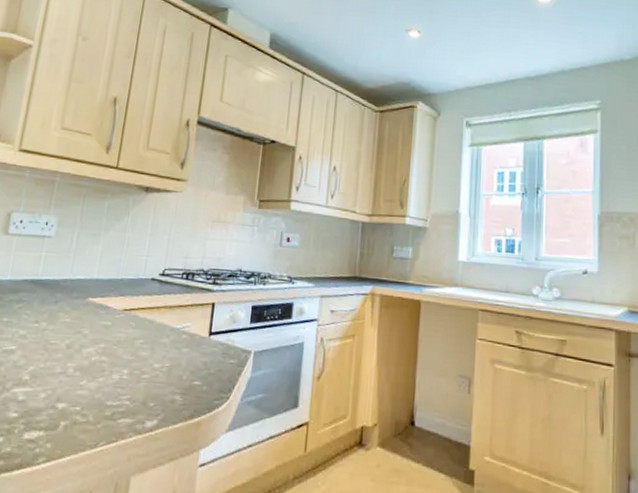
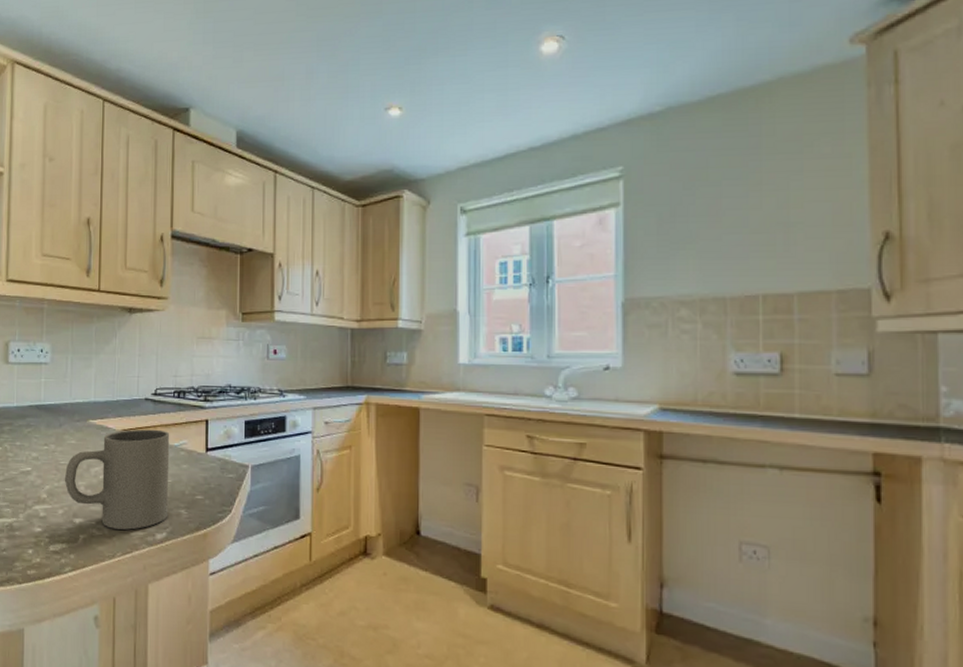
mug: none [51,309,174,417] -> present [64,429,170,530]

